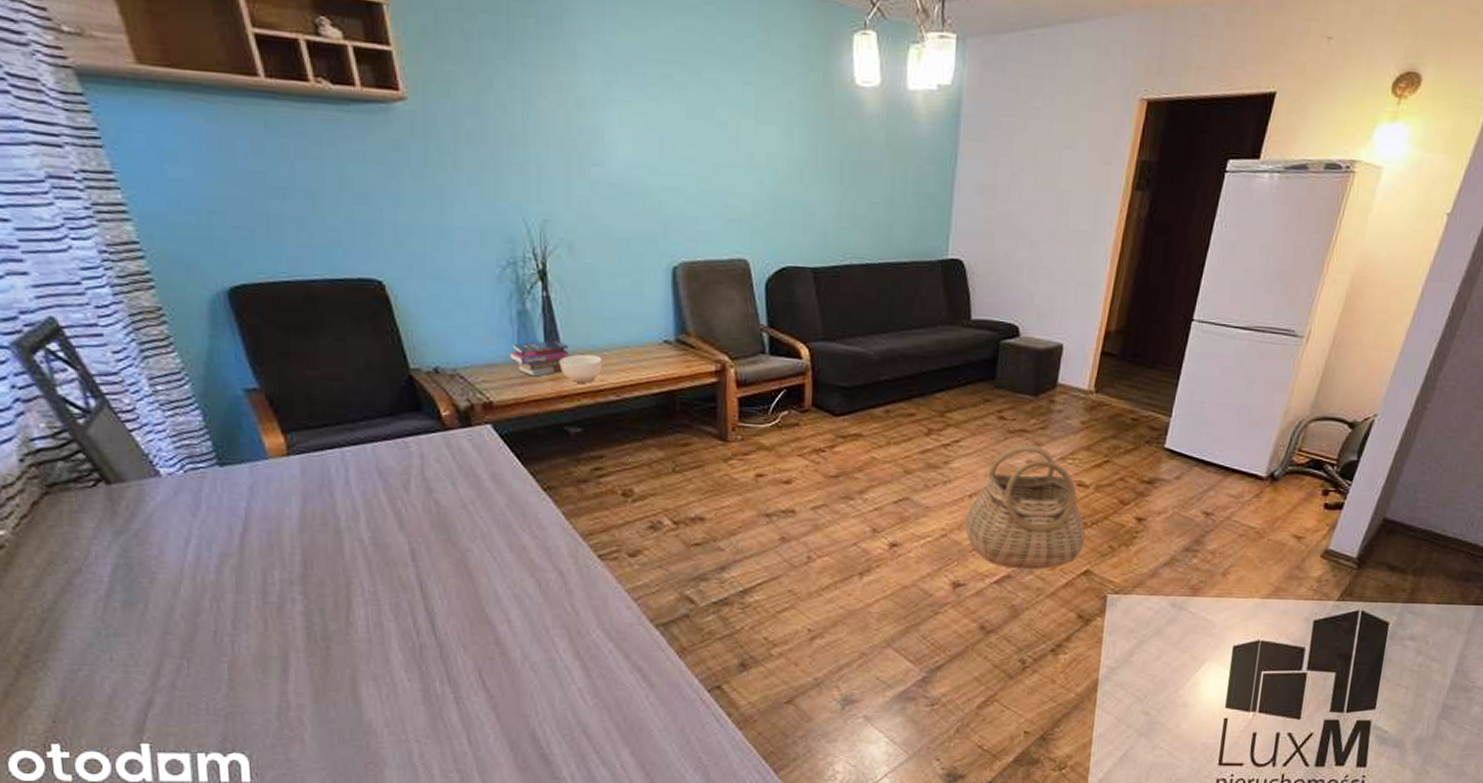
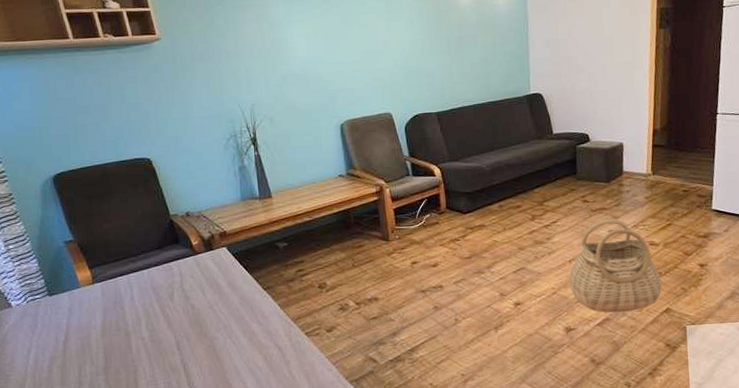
books: present [509,340,569,377] -> none [235,184,275,211]
bowl: present [559,353,604,383] -> none [269,190,299,211]

